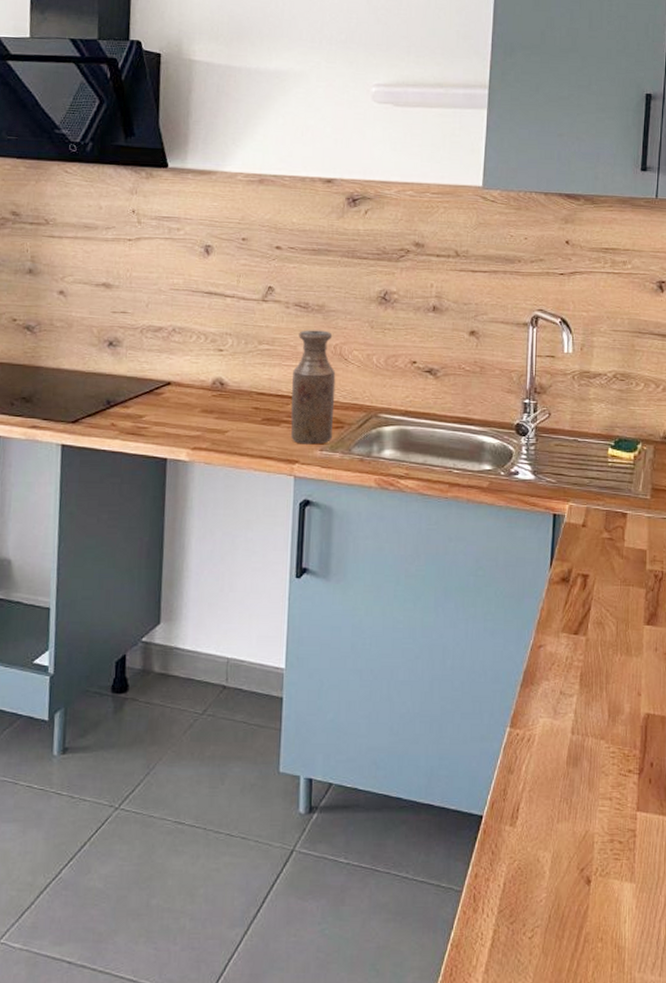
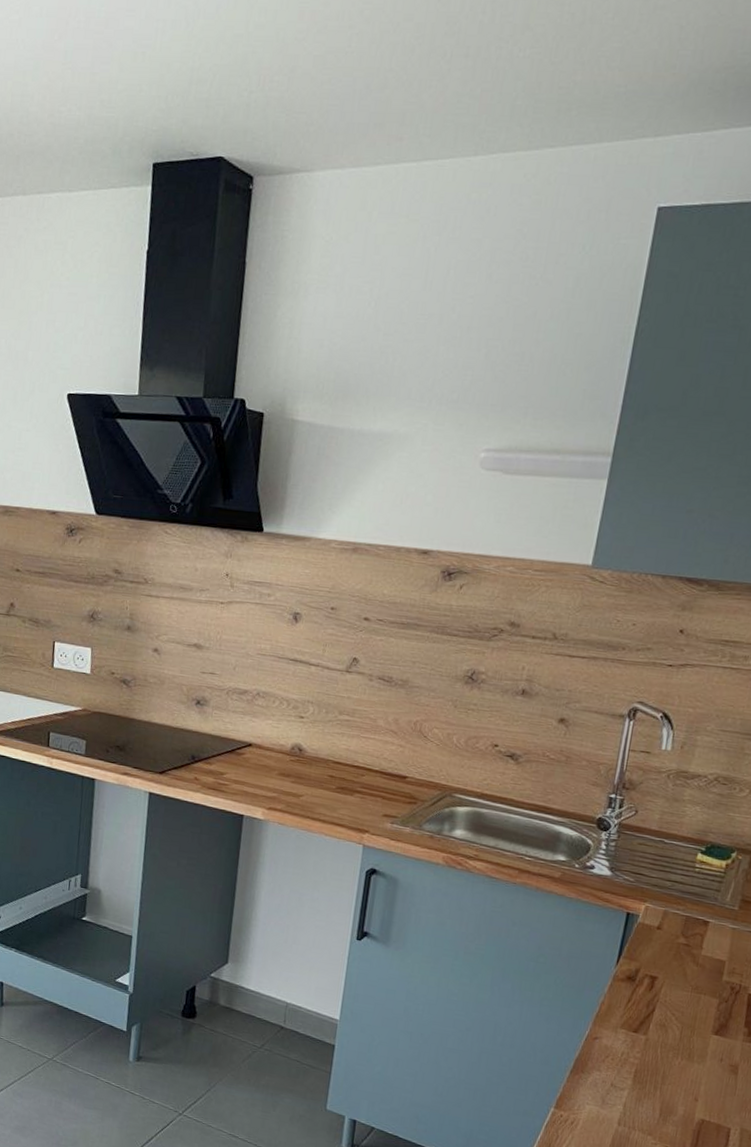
bottle: present [291,330,336,445] -> none [363,704,414,817]

